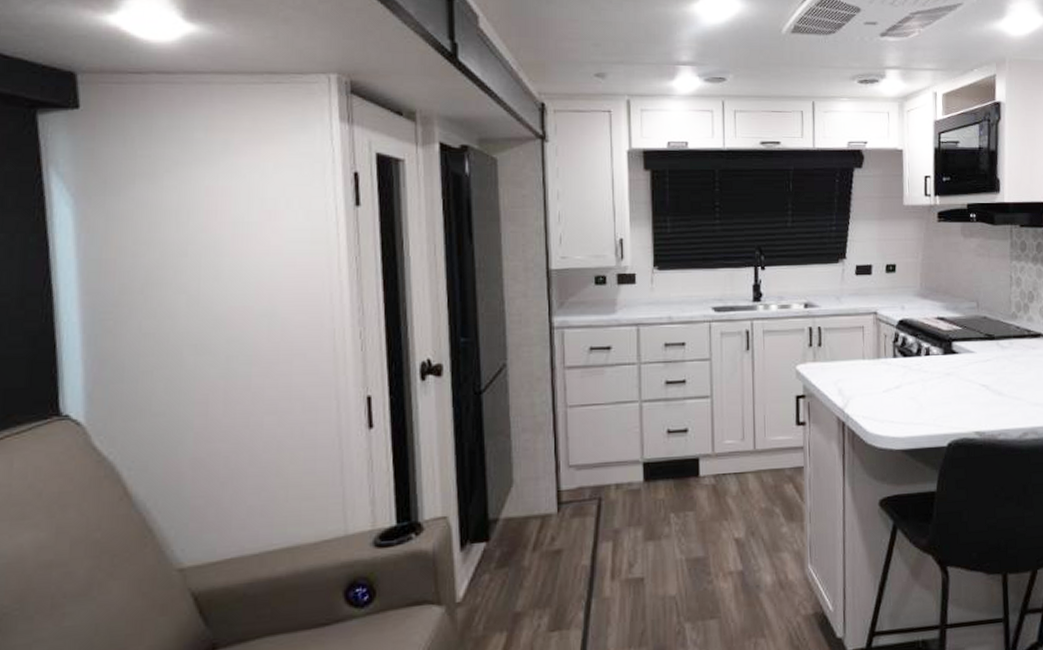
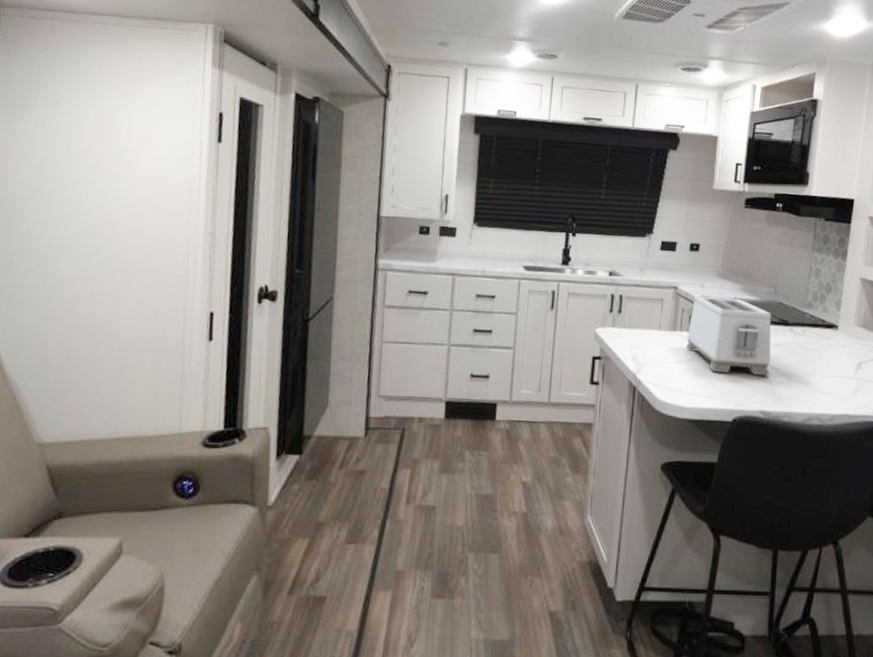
toaster: none [892,317,982,398] -> present [685,294,772,377]

